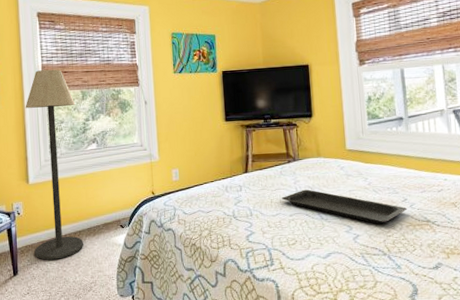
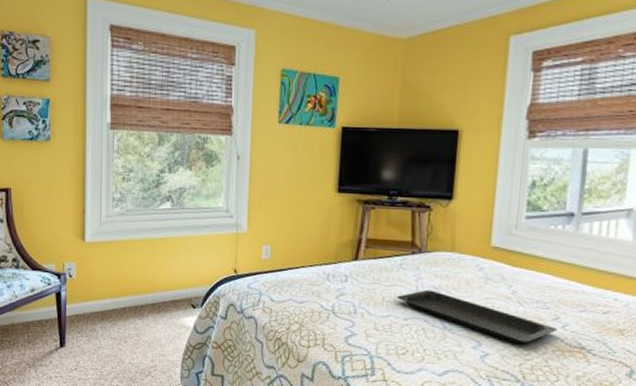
floor lamp: present [25,69,83,260] -> none [86,101,150,335]

